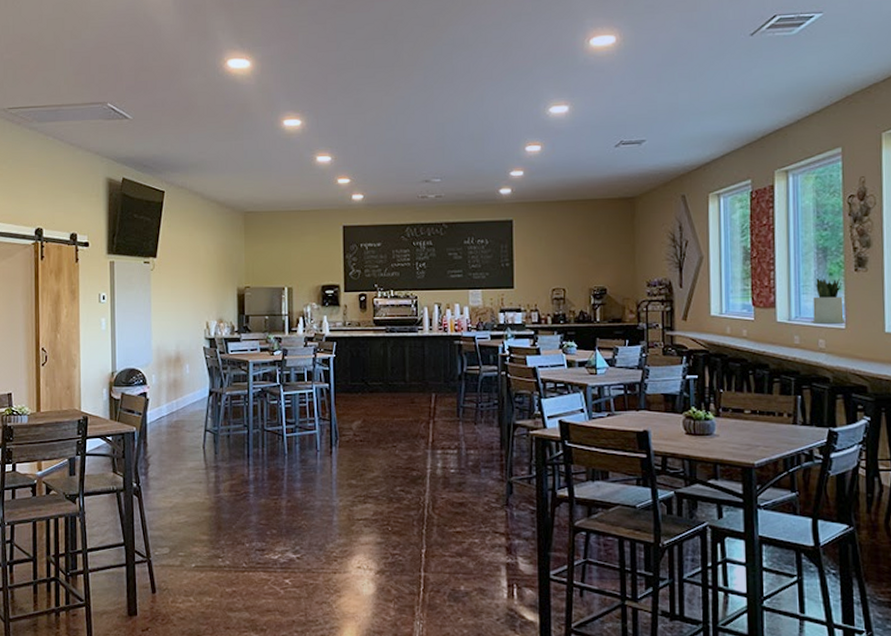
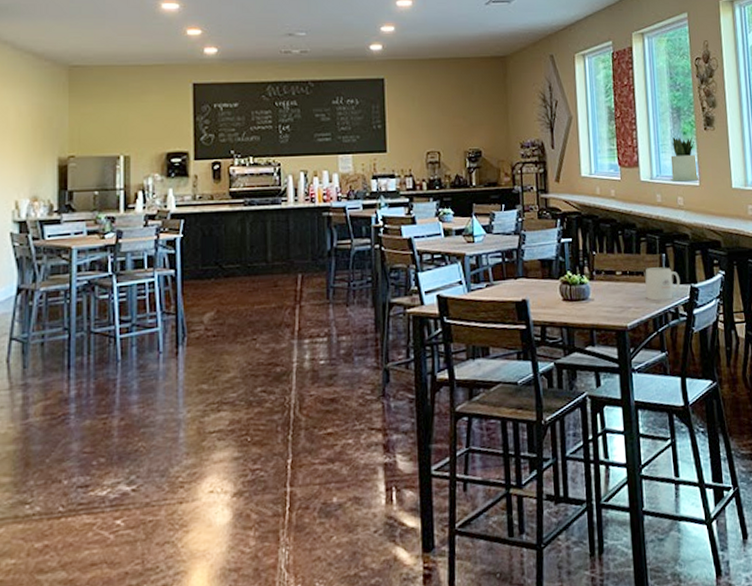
mug: none [777,409,817,443] -> present [645,267,681,302]

